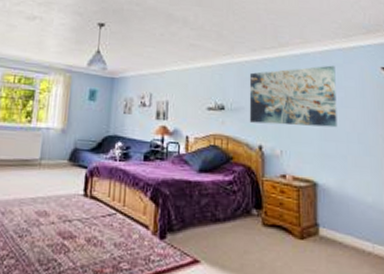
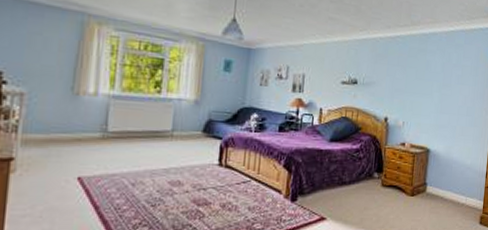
wall art: present [249,65,338,128] -> none [378,45,457,102]

